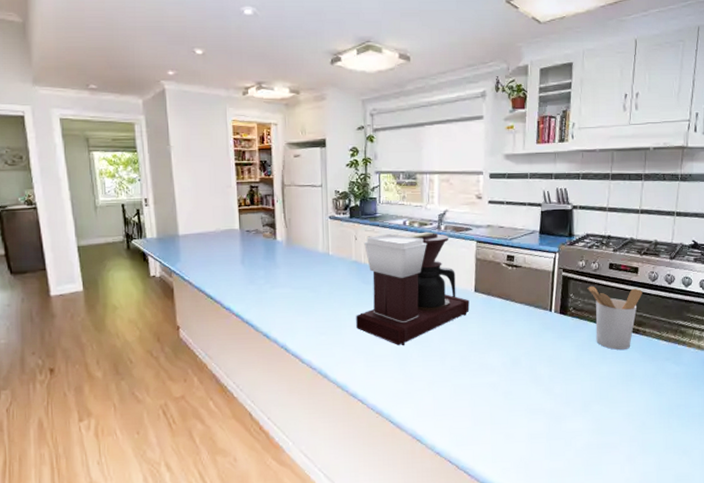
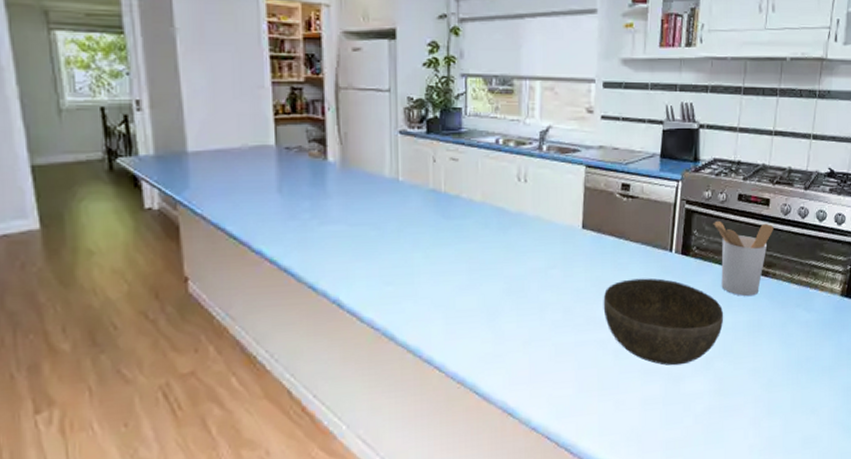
coffee maker: present [356,232,470,346] -> none [433,153,576,297]
bowl: none [493,333,599,407] -> present [603,278,724,366]

